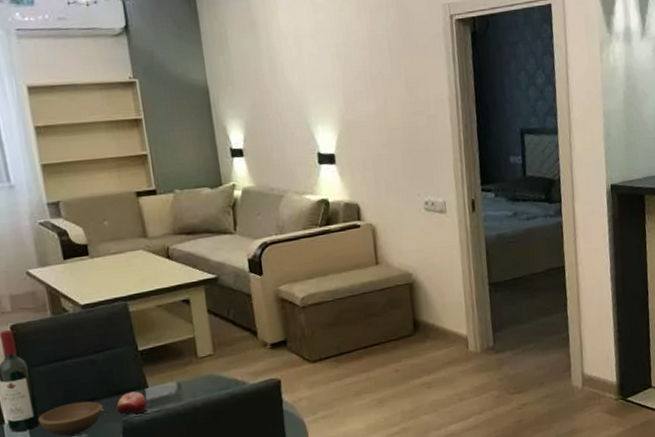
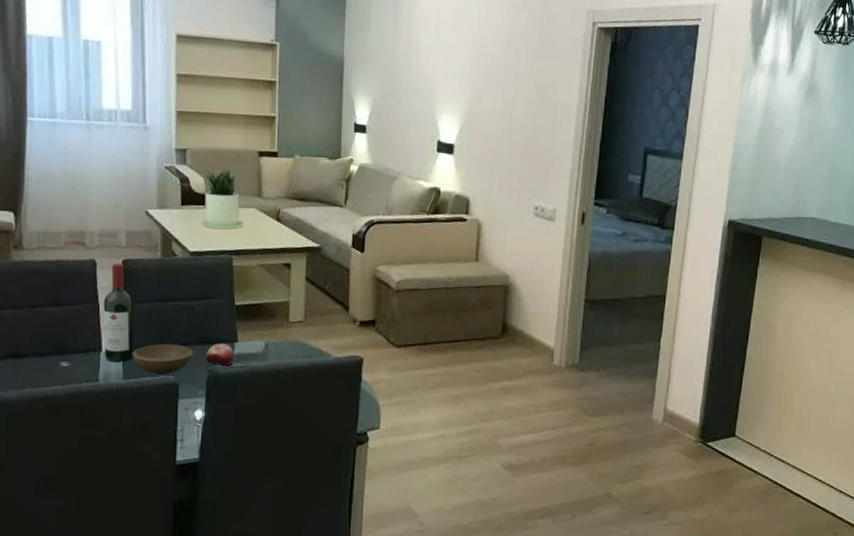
planter: none [83,213,133,278] -> present [202,167,243,230]

